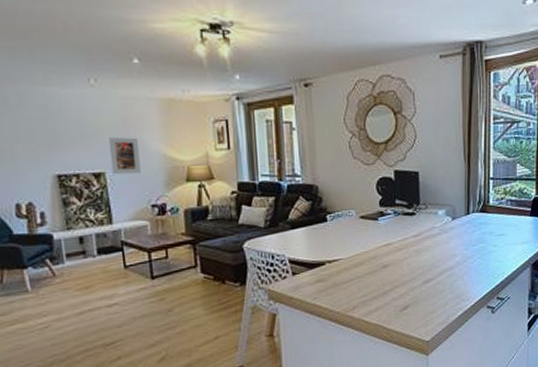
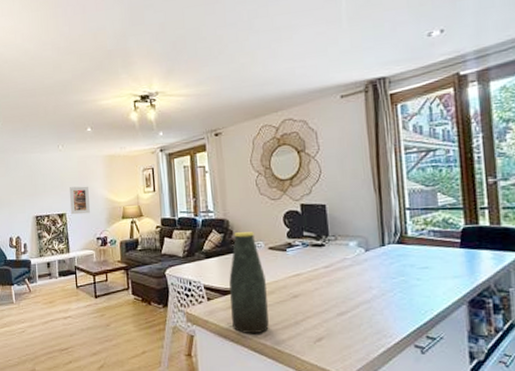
bottle: none [317,199,357,308] -> present [229,232,269,334]

